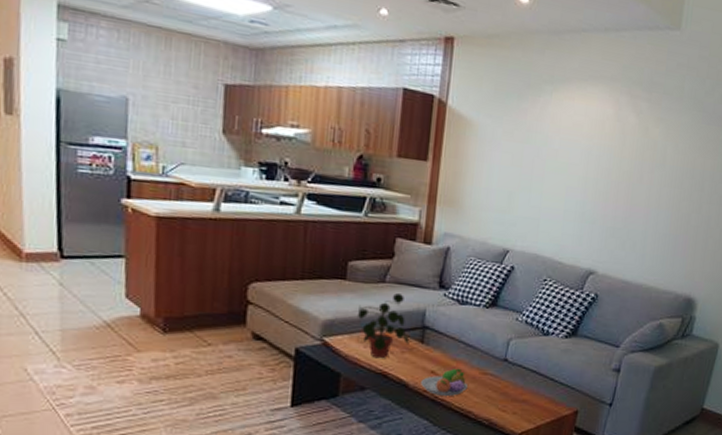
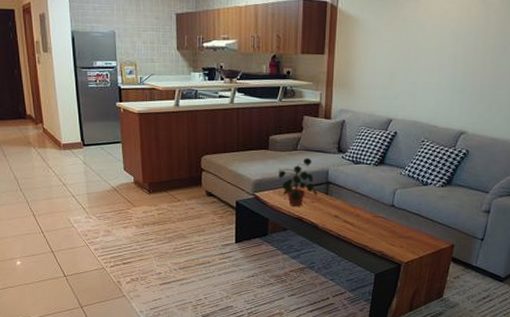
fruit bowl: present [421,368,467,396] -> none [327,213,363,234]

